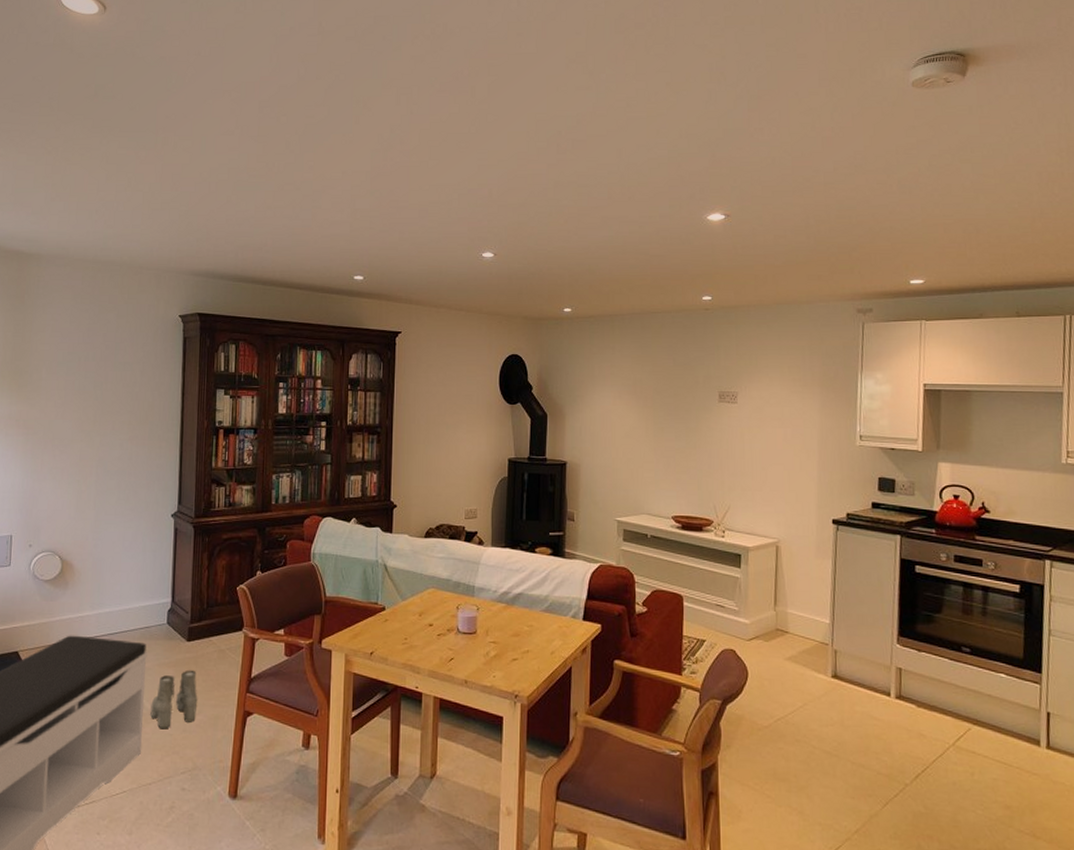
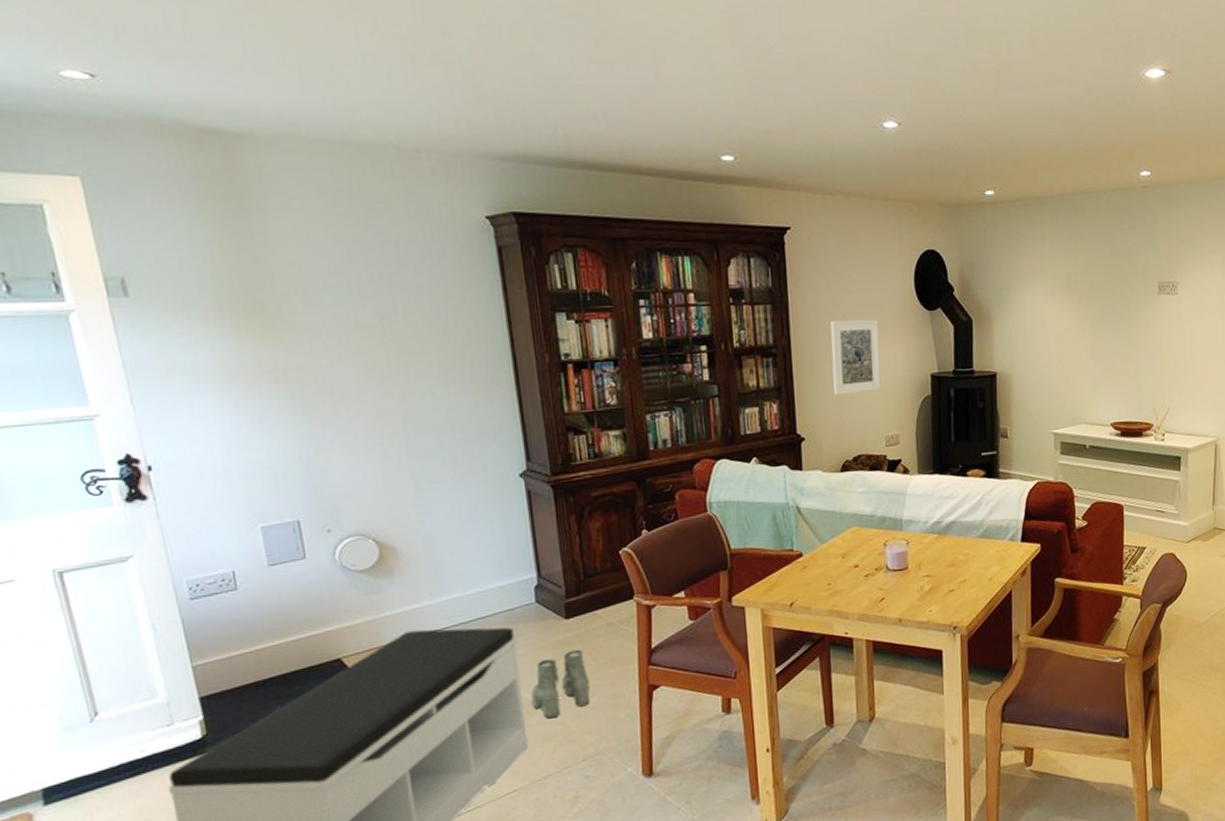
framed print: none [424,408,466,471] -> present [830,319,881,395]

